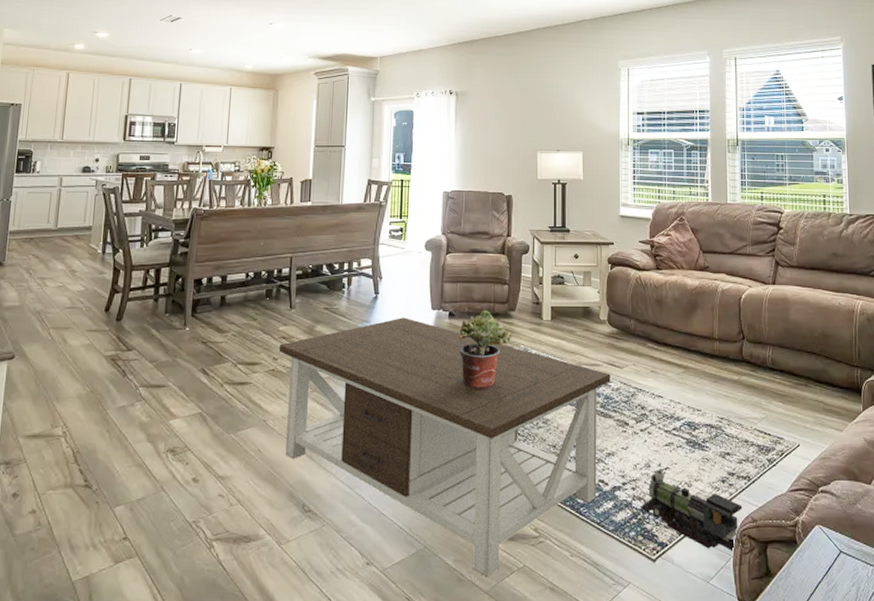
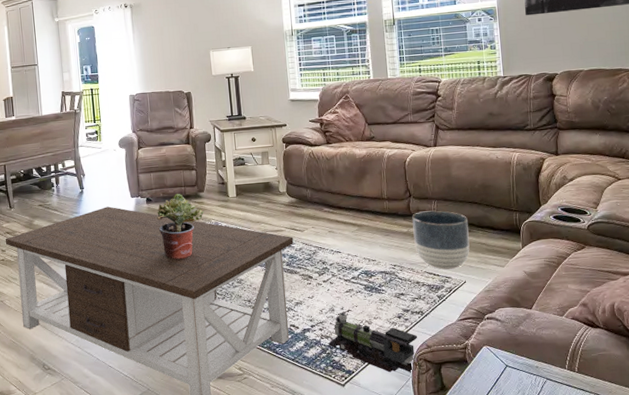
planter: none [744,357,806,428] -> present [412,210,470,270]

